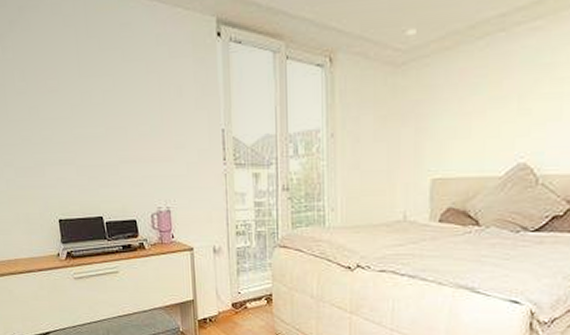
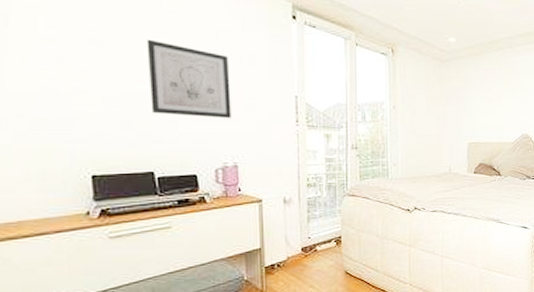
wall art: none [90,81,163,160] -> present [146,39,231,119]

